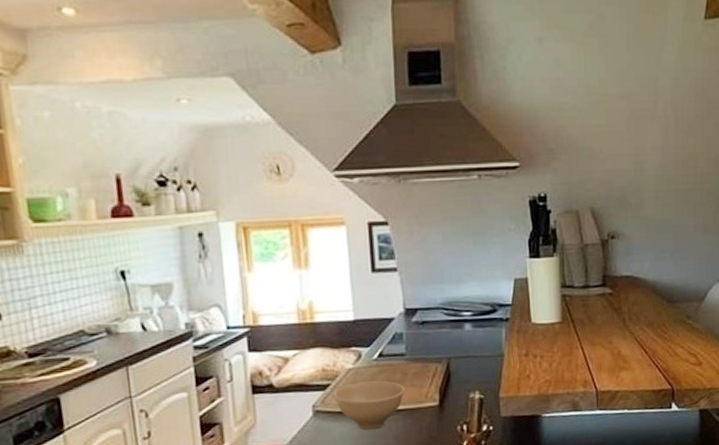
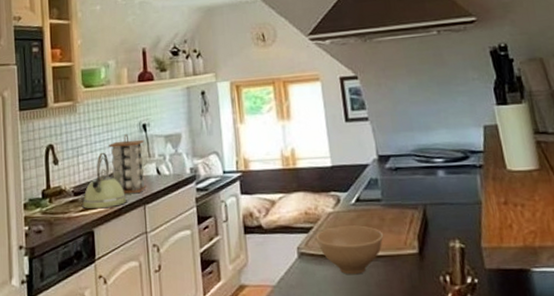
kettle: none [40,304,103,373] -> present [82,152,127,210]
spice rack: none [73,281,129,355] -> present [108,133,147,195]

